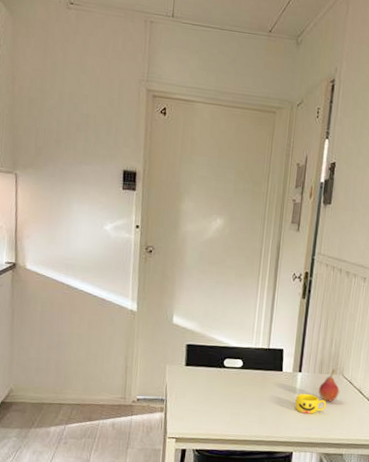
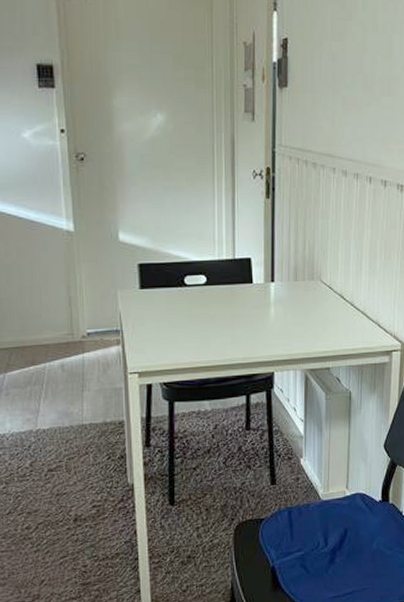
cup: present [295,393,327,414] -> none [271,305,306,328]
fruit: present [319,368,340,402] -> none [296,274,319,312]

